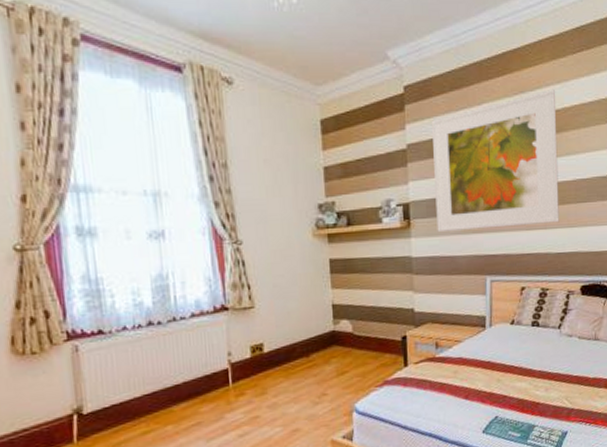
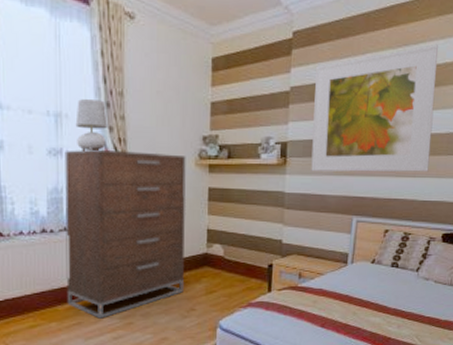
dresser: none [167,226,312,416] -> present [65,149,186,319]
table lamp: none [176,174,213,232] -> present [75,99,108,152]

